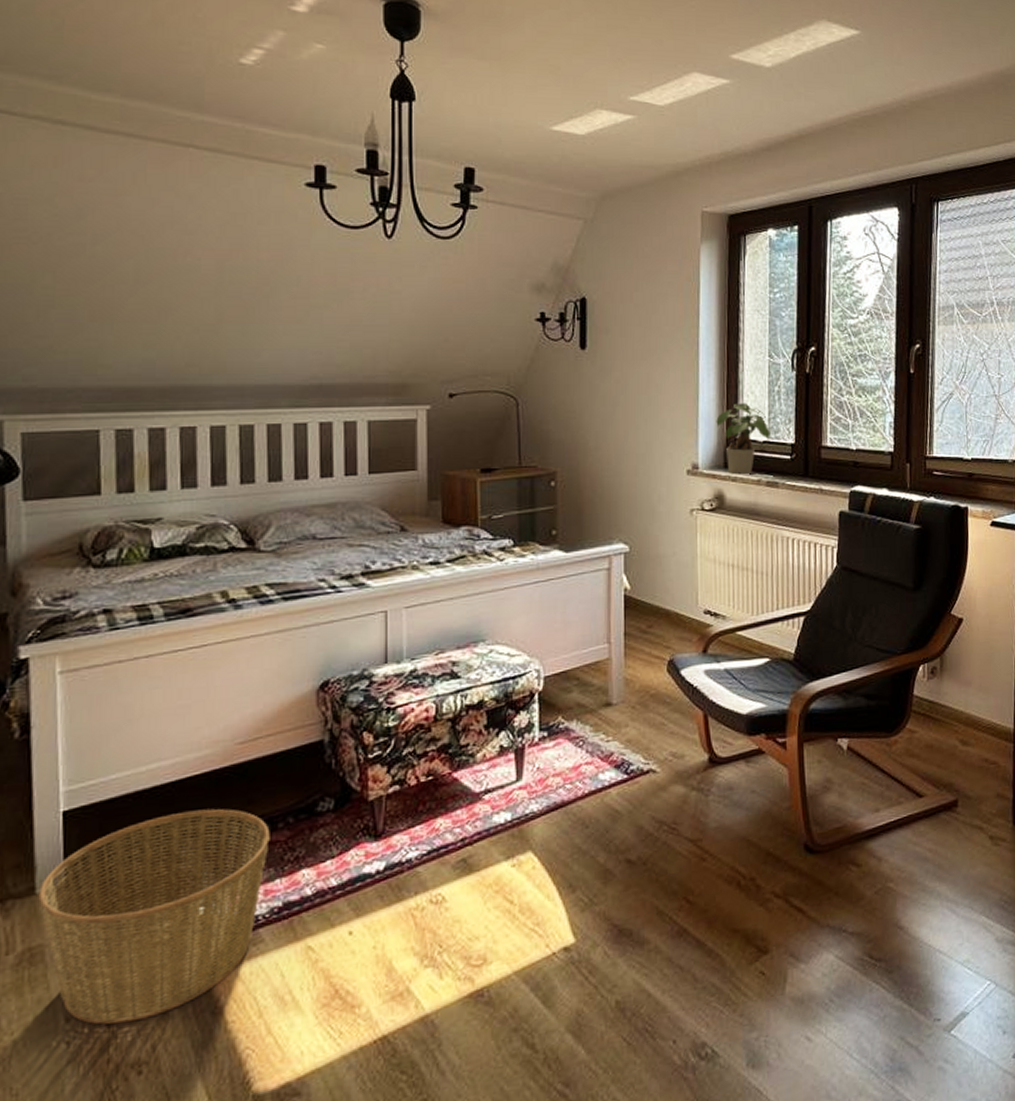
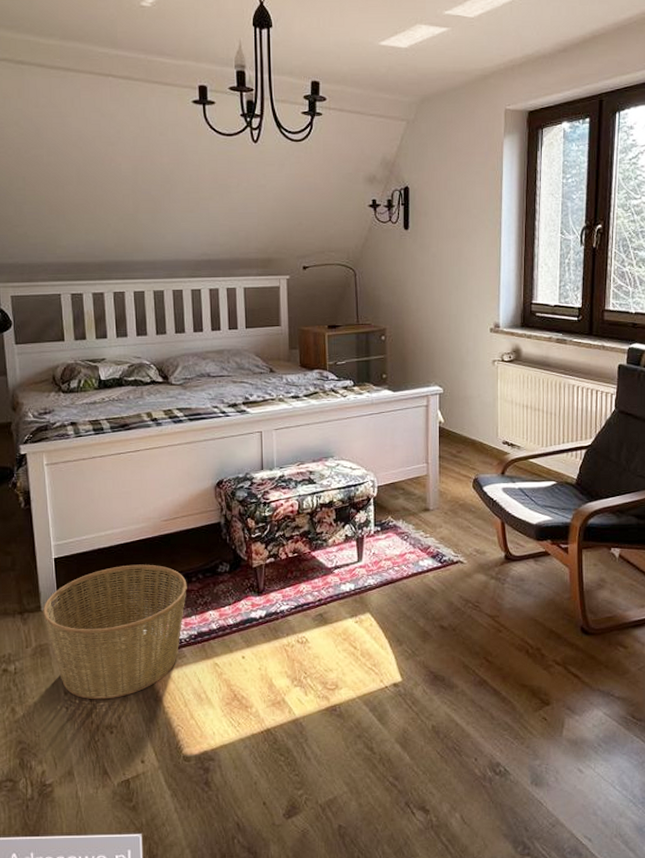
potted plant: present [716,403,770,475] -> none [515,273,561,333]

